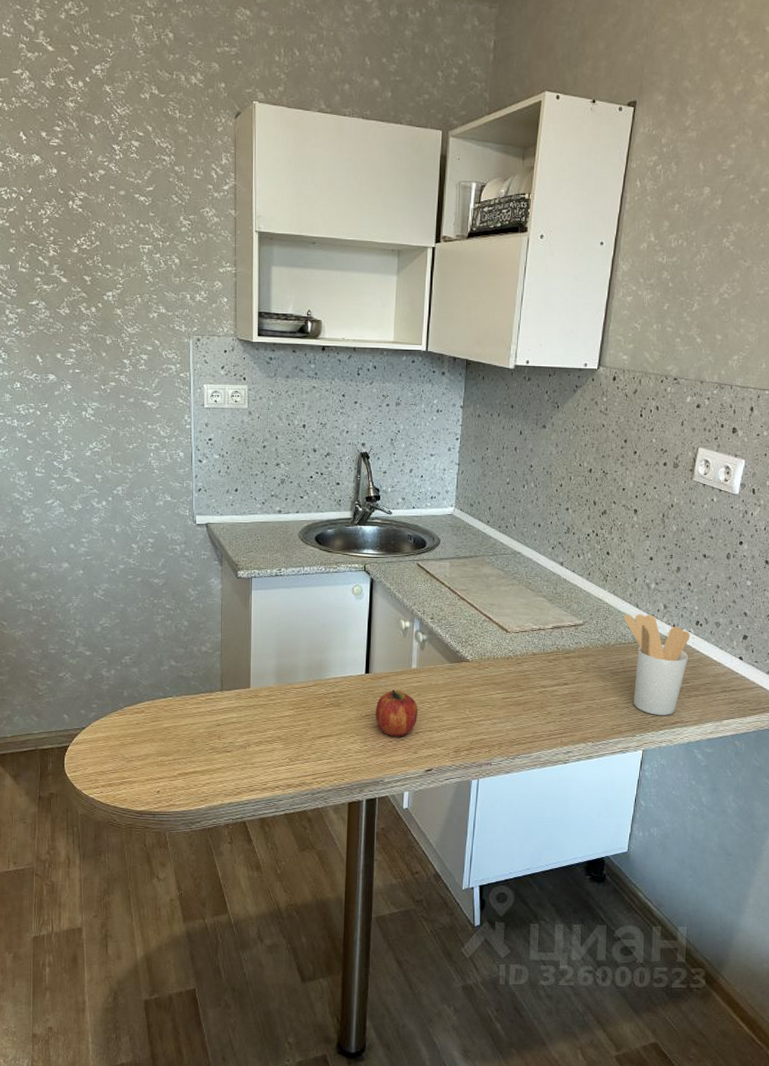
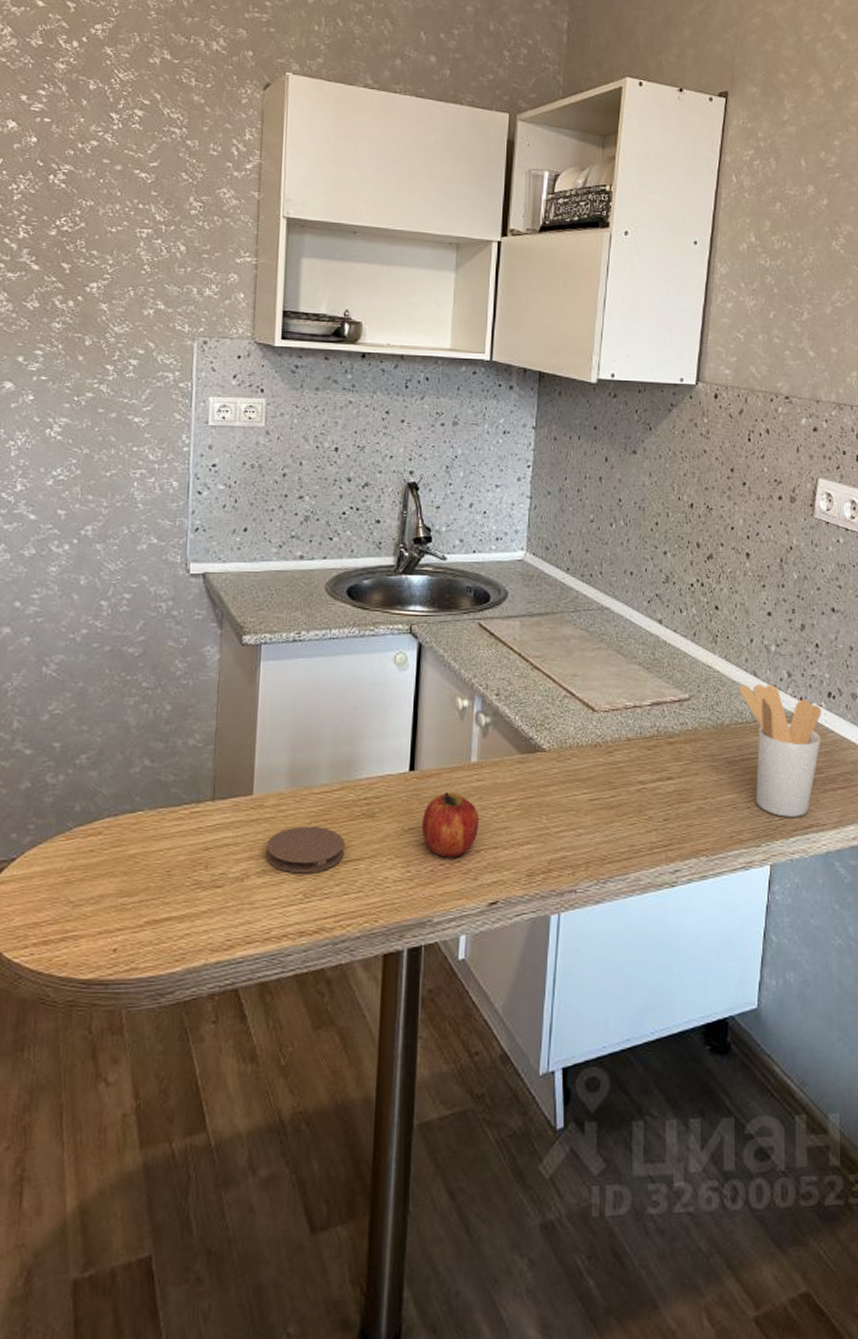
coaster: none [261,711,319,745] -> present [265,826,345,874]

